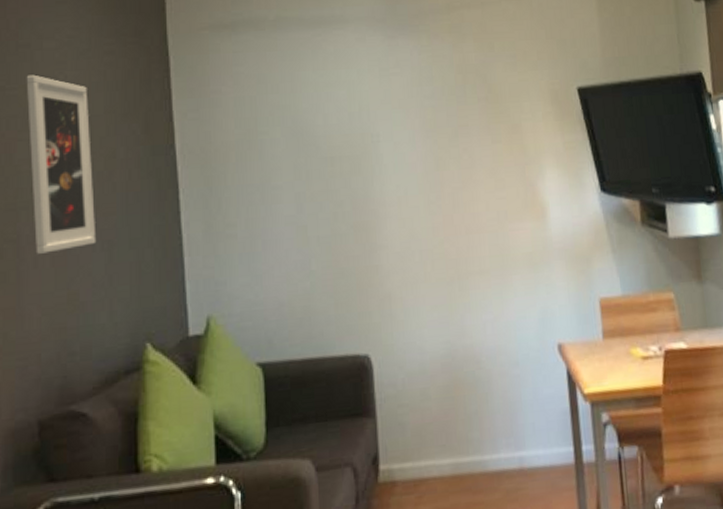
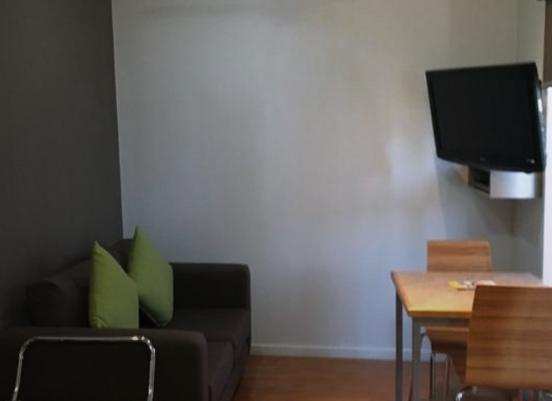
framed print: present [26,74,97,254] -> none [16,44,63,173]

